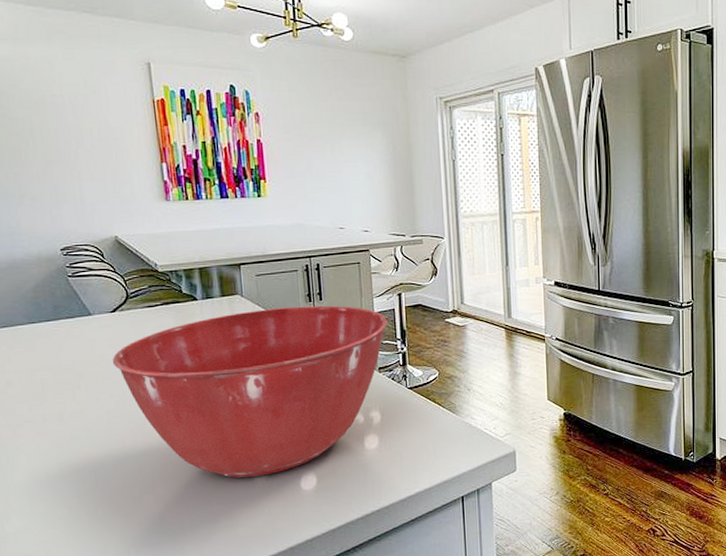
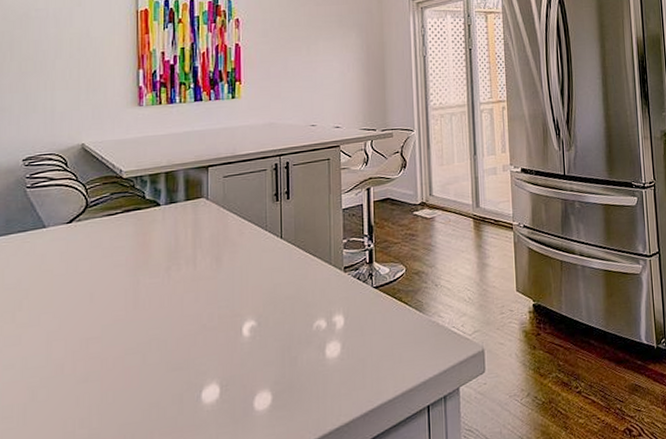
mixing bowl: present [112,305,388,478] -> none [61,204,355,402]

